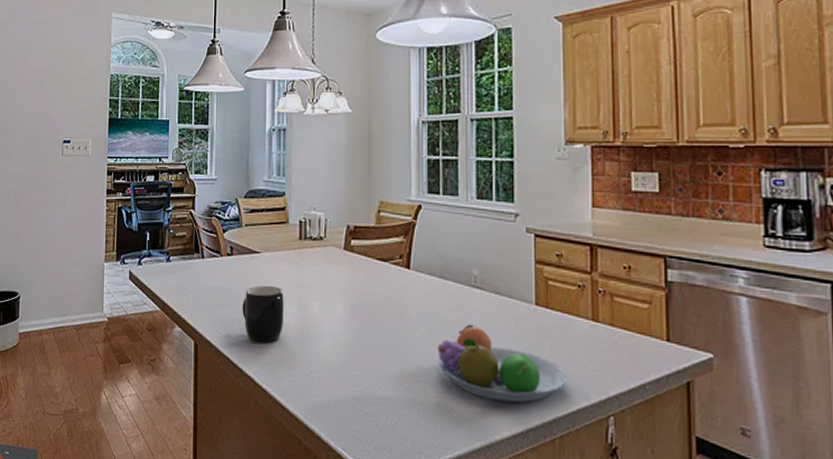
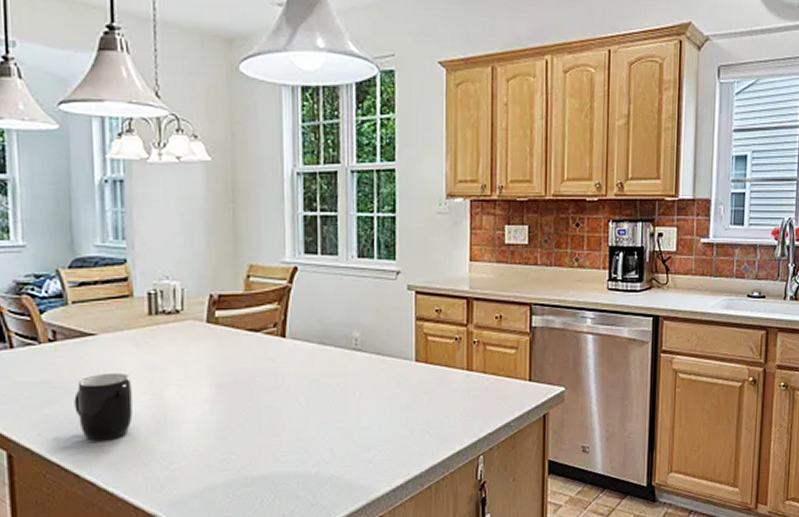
fruit bowl: present [437,324,566,403] -> none [317,388,443,460]

